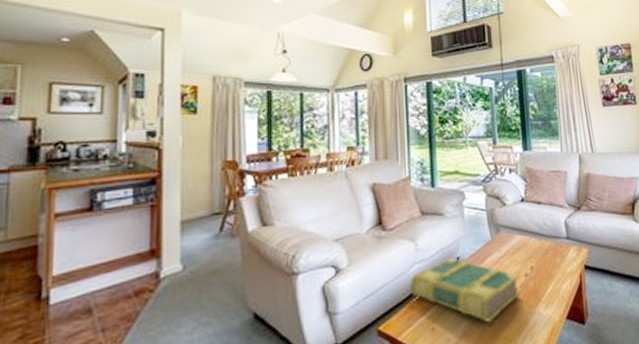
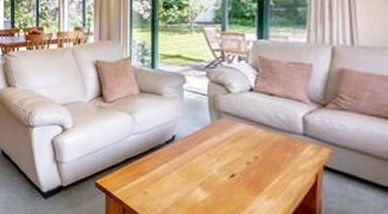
book: present [410,258,521,323] -> none [126,135,240,200]

